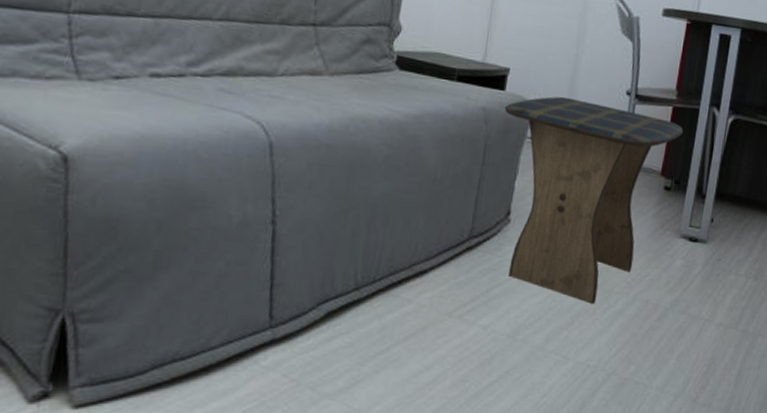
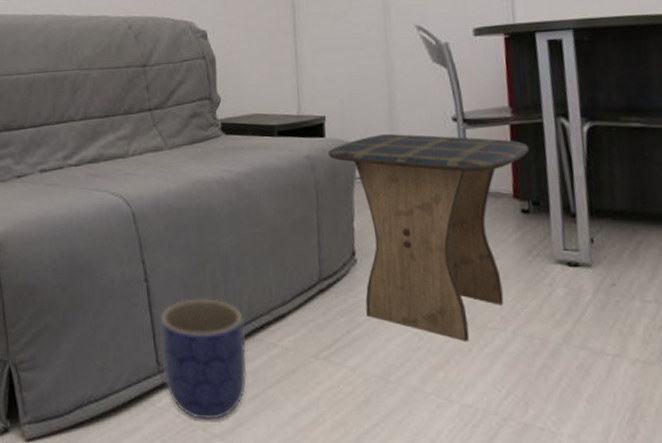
planter: none [275,247,381,379] -> present [160,299,247,420]

